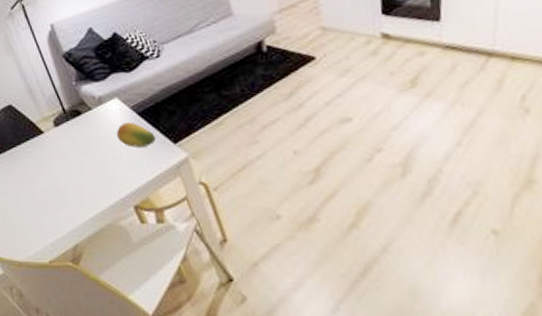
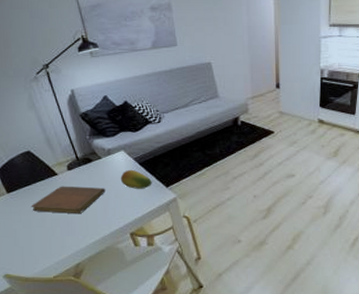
notebook: none [17,146,100,183] -> present [30,186,105,214]

